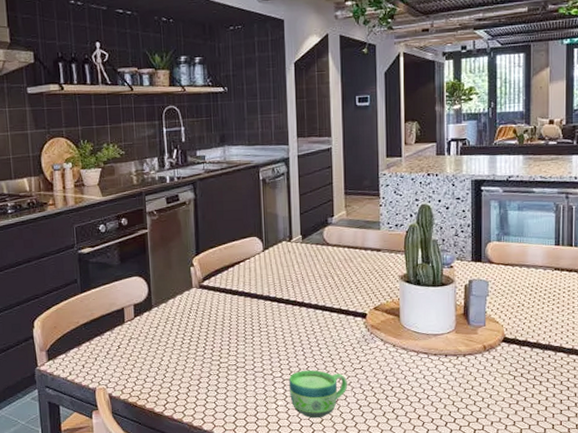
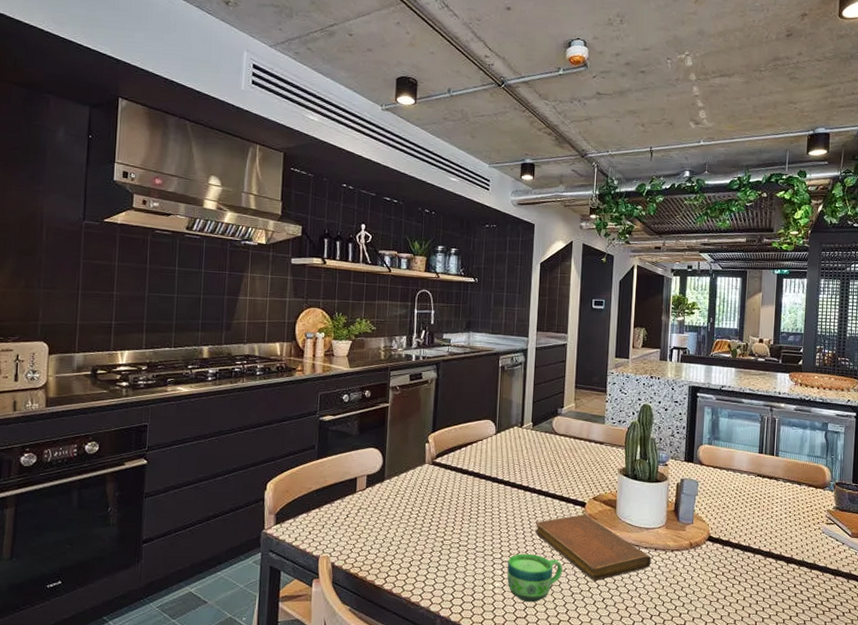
notebook: none [314,325,442,392] -> present [535,514,651,581]

